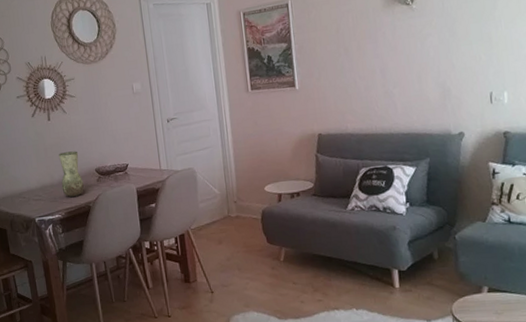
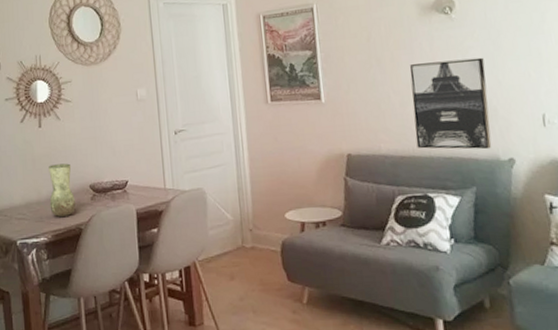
wall art: none [374,43,445,127] -> present [409,57,492,150]

